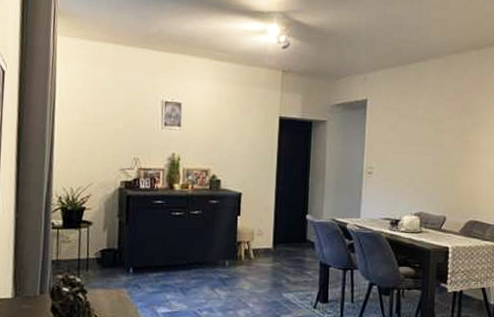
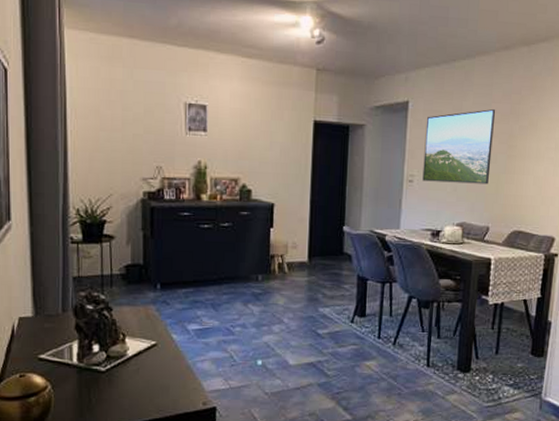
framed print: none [381,106,449,177] -> present [422,108,496,185]

